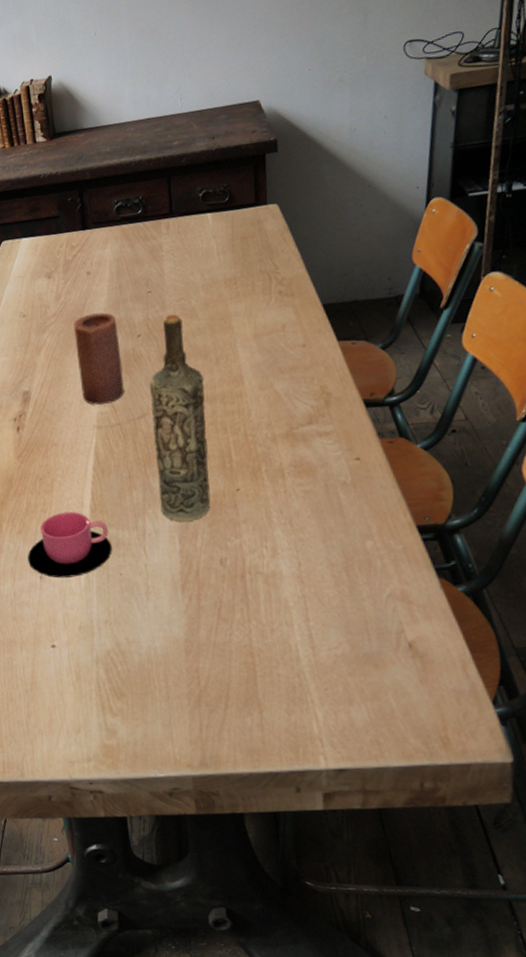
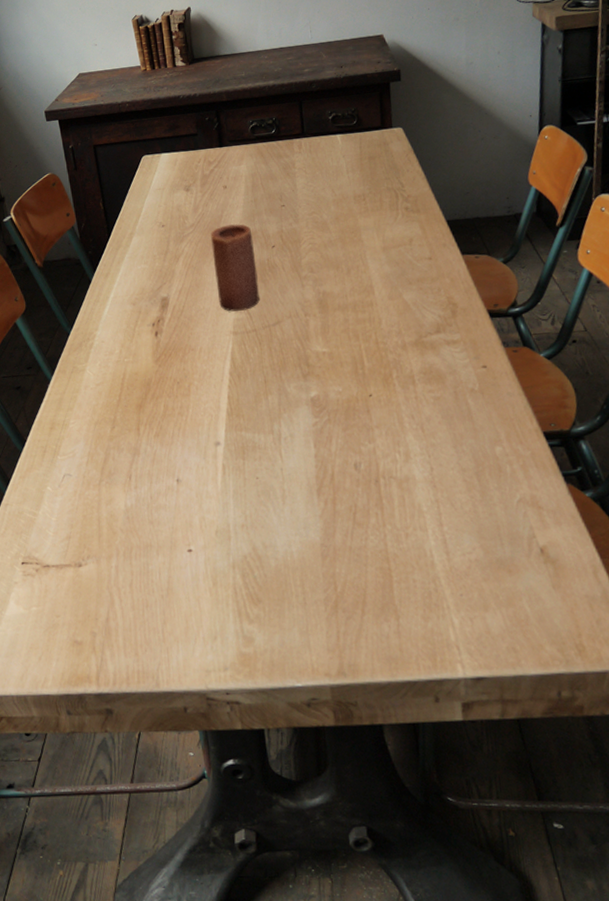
cup: present [27,511,112,578] -> none [164,415,249,482]
bottle: present [148,314,211,522] -> none [283,227,344,426]

